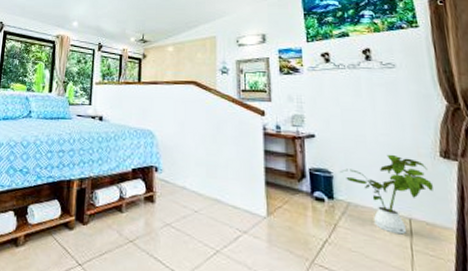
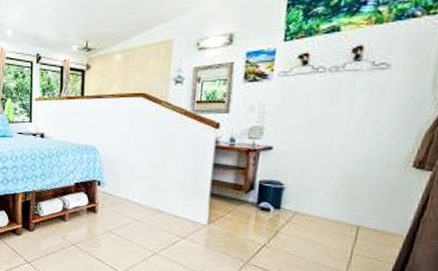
house plant: present [339,154,433,235] -> none [292,165,394,241]

